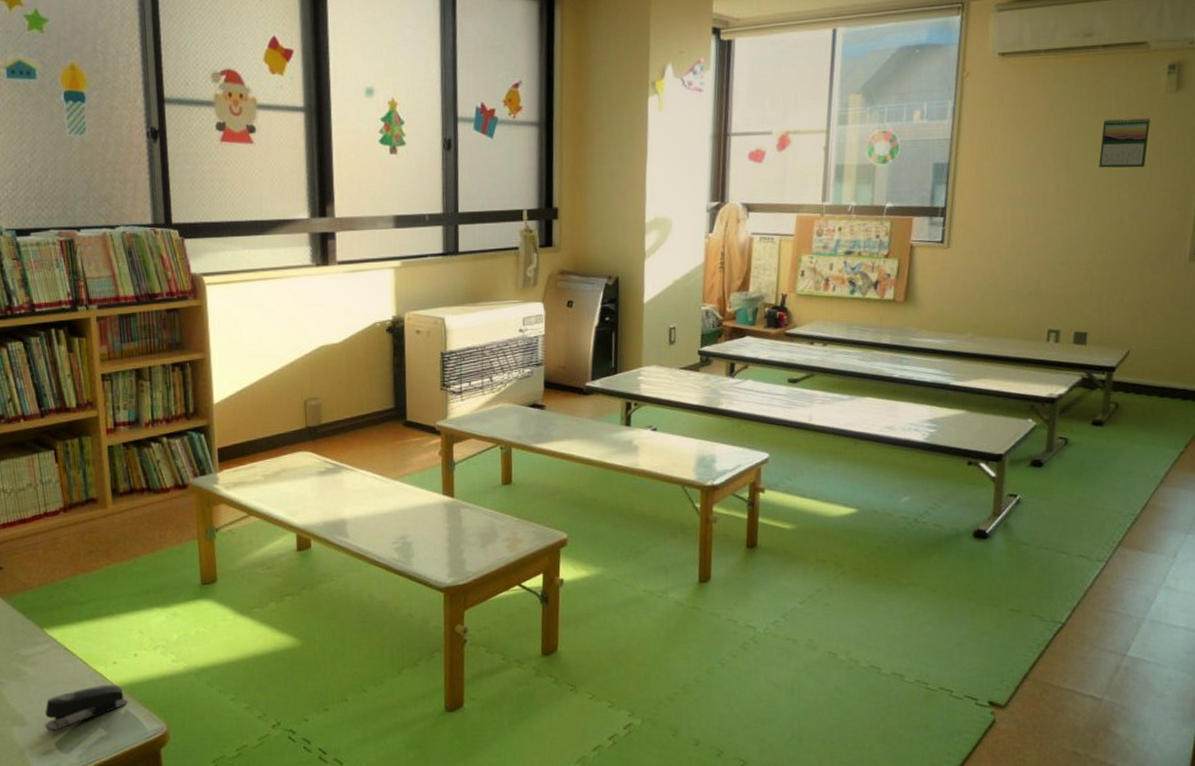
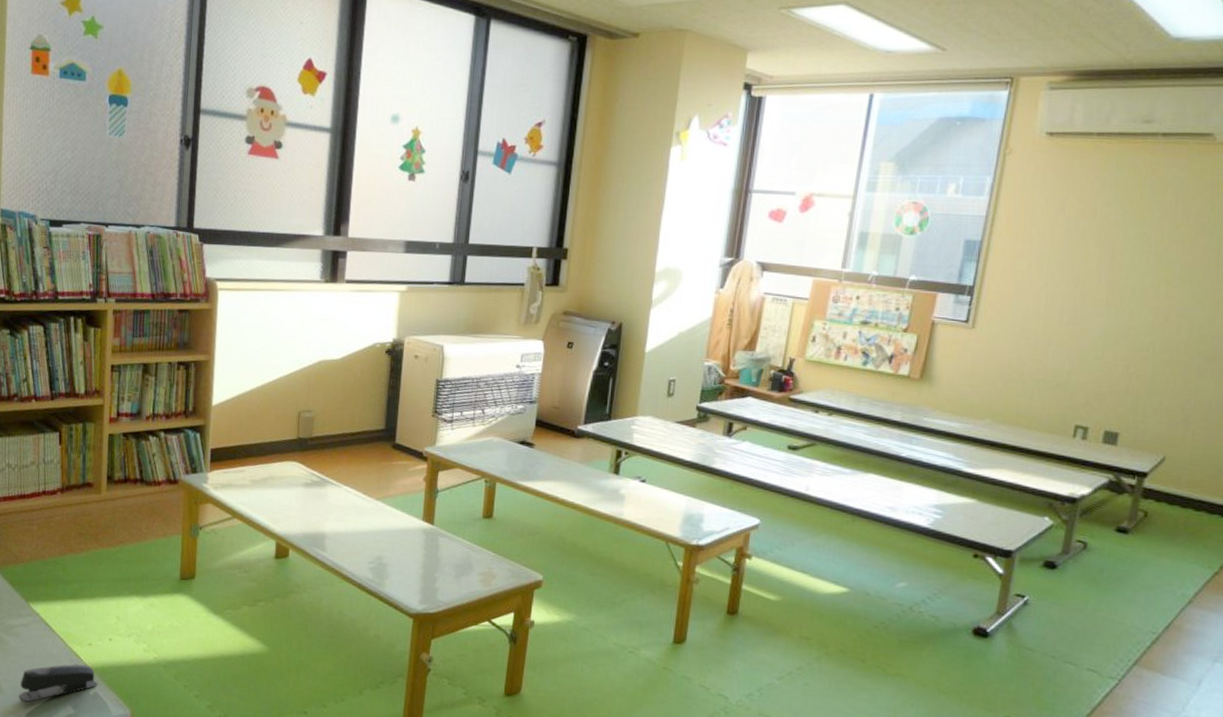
calendar: present [1099,117,1150,168] -> none [1147,211,1210,265]

